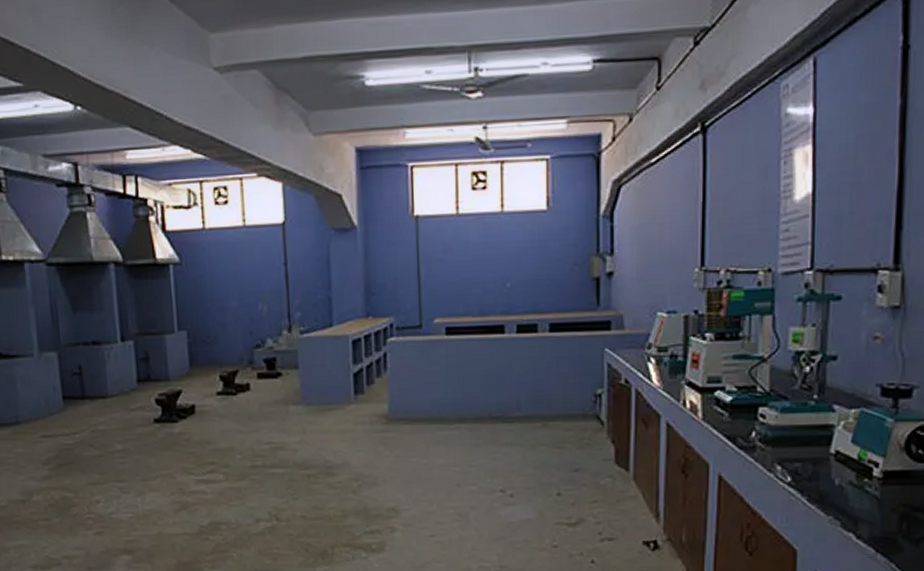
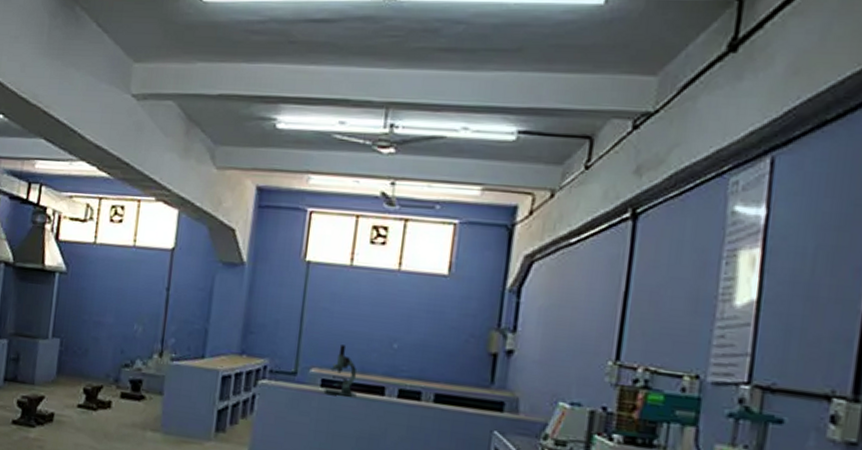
microscope: none [449,292,479,341] -> present [323,345,357,398]

